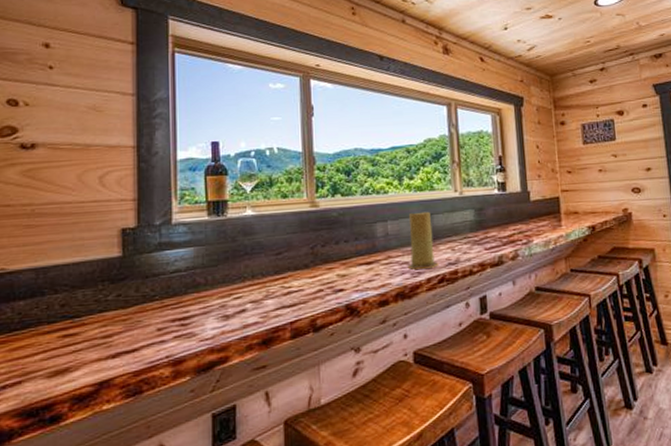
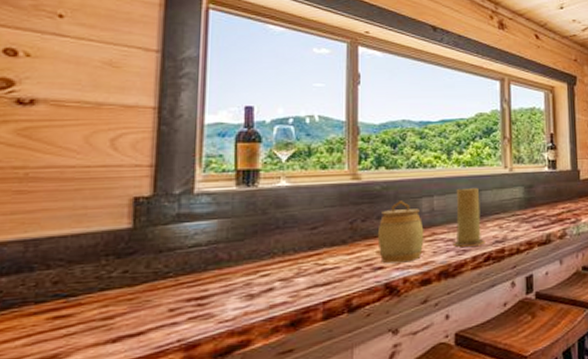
jar: none [336,226,381,286] -> present [377,201,424,264]

